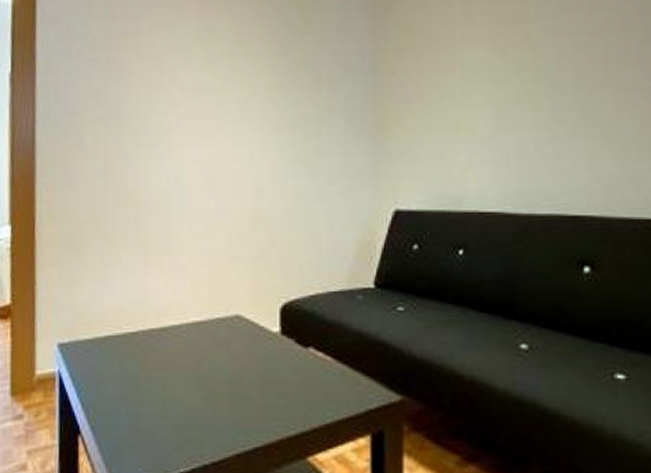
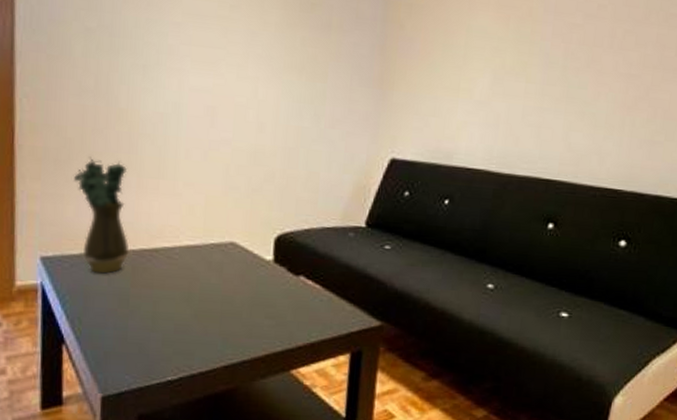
vase: none [87,238,138,357] -> present [74,156,128,274]

